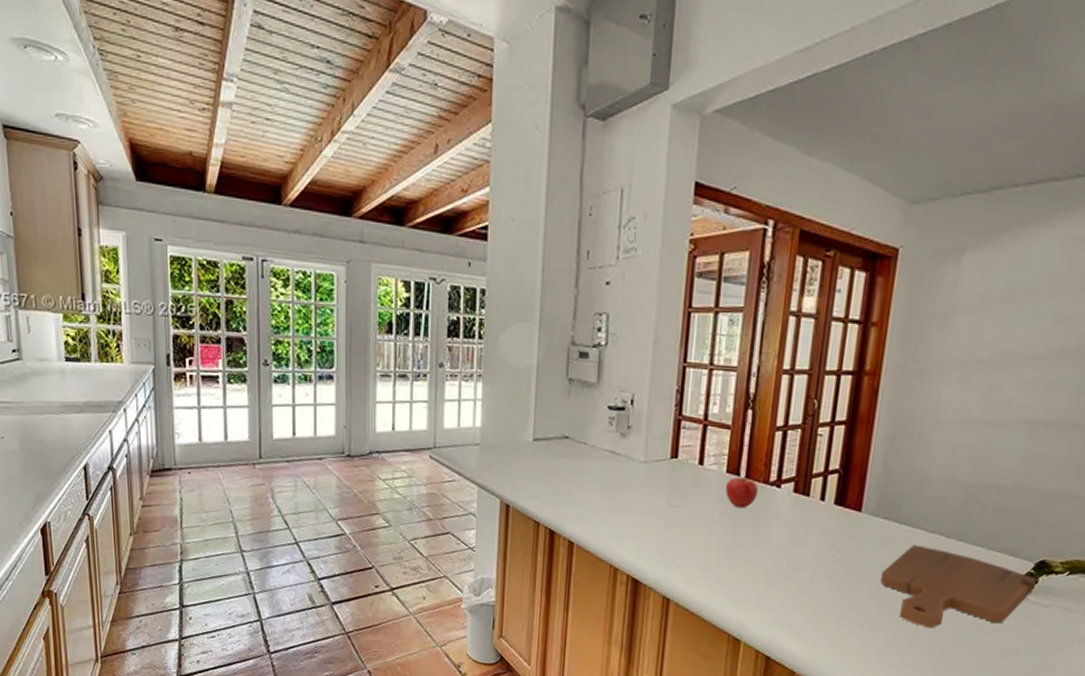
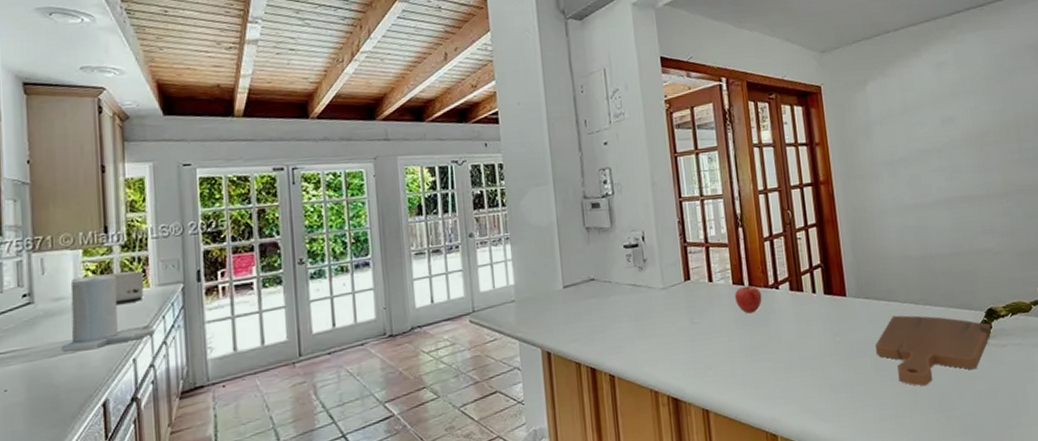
paper towel: none [47,343,128,415] -> present [61,275,154,352]
toaster: none [54,341,118,376] -> present [71,270,144,306]

